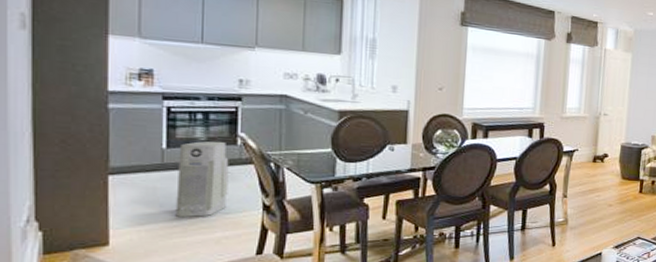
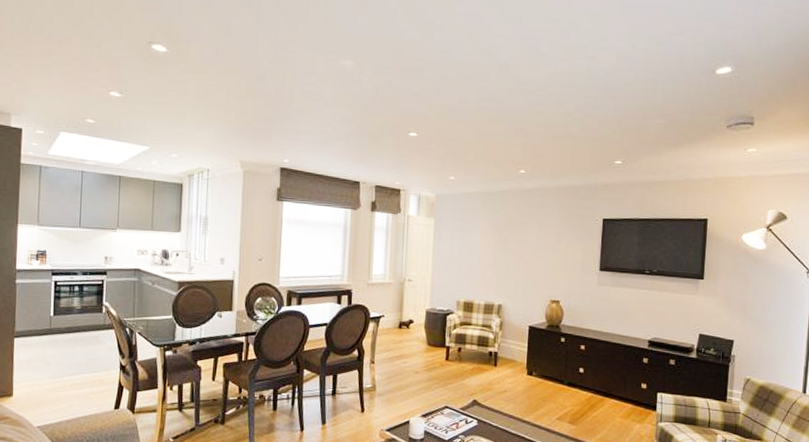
air purifier: present [175,141,229,218] -> none [58,309,97,375]

